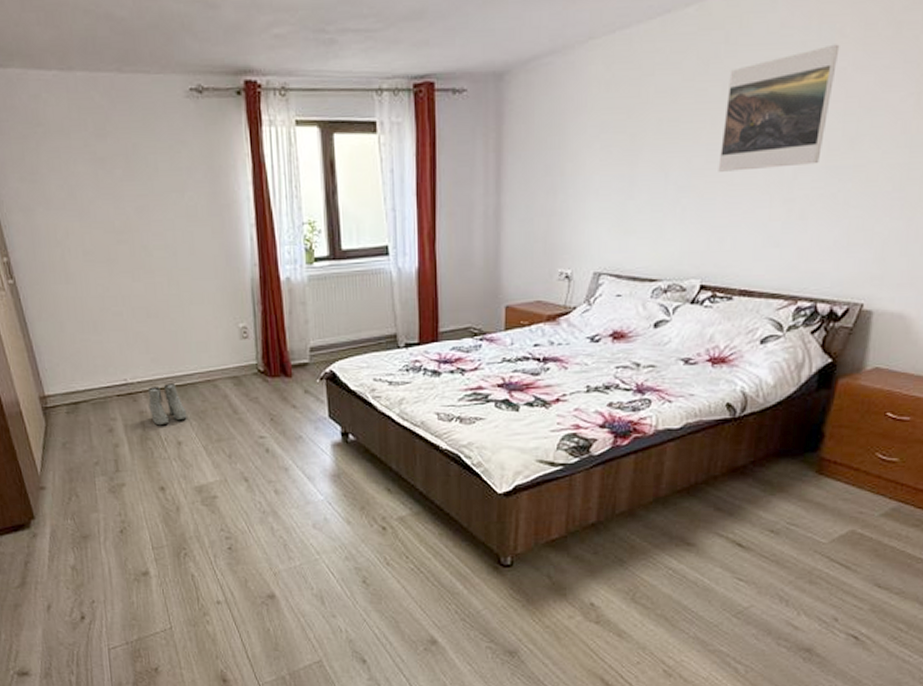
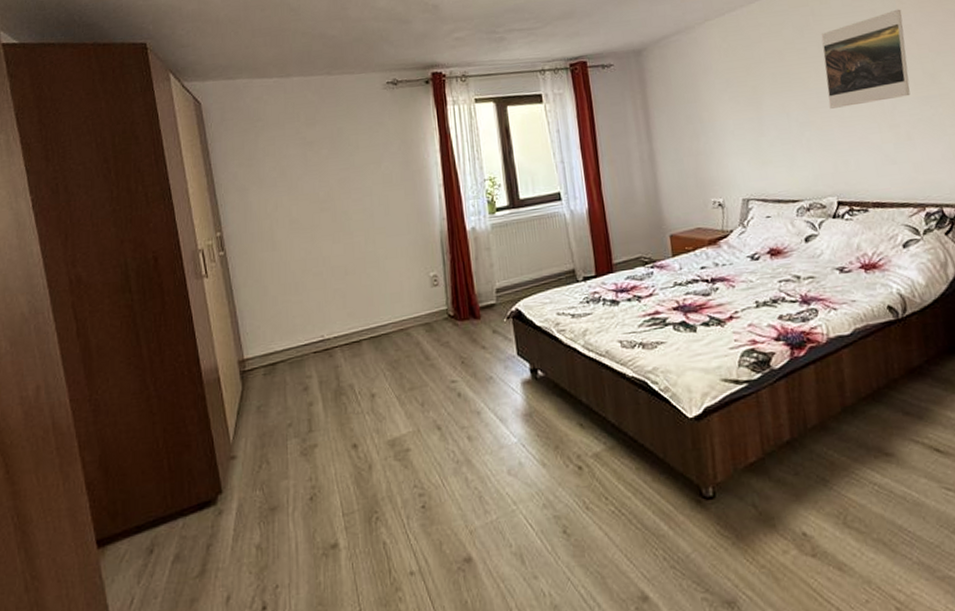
boots: present [147,383,187,426] -> none [343,335,381,379]

